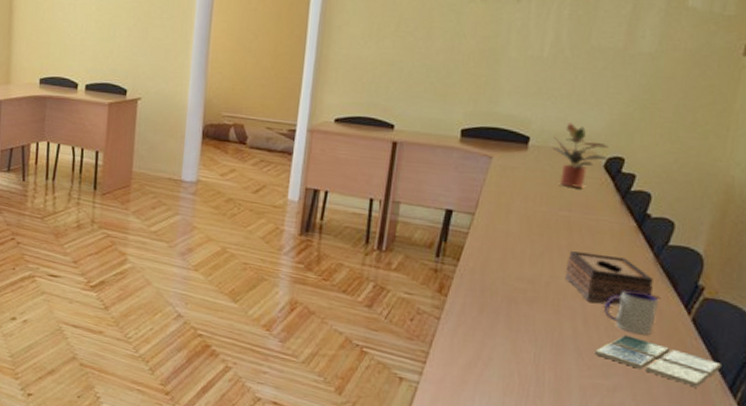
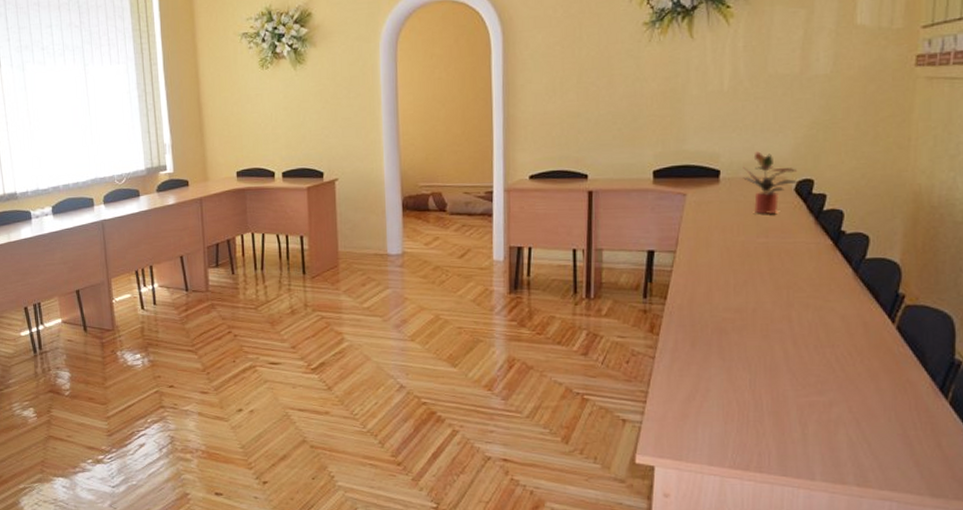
tissue box: present [565,251,653,305] -> none [770,275,855,323]
drink coaster: present [594,334,721,388] -> none [806,350,930,393]
mug: present [604,290,658,335] -> none [812,306,862,348]

